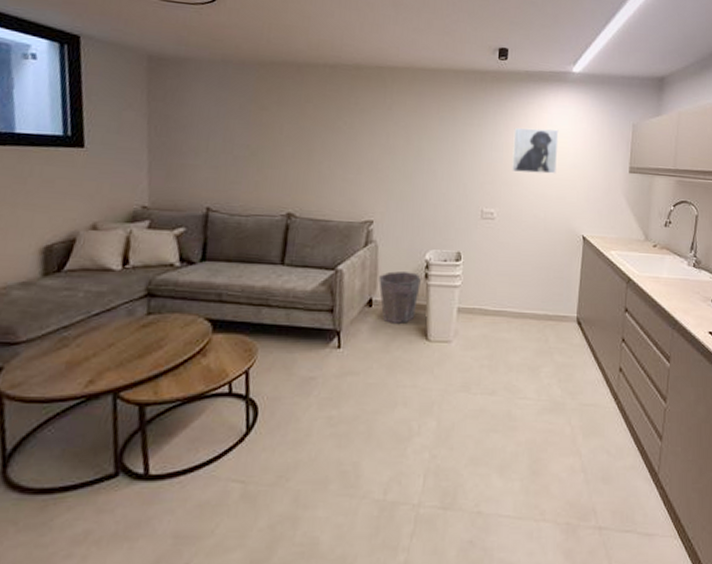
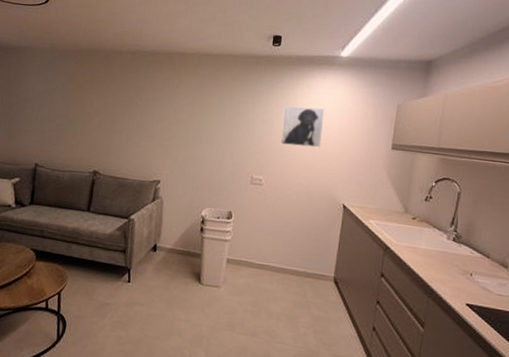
waste bin: present [379,271,421,324] -> none [162,223,197,268]

